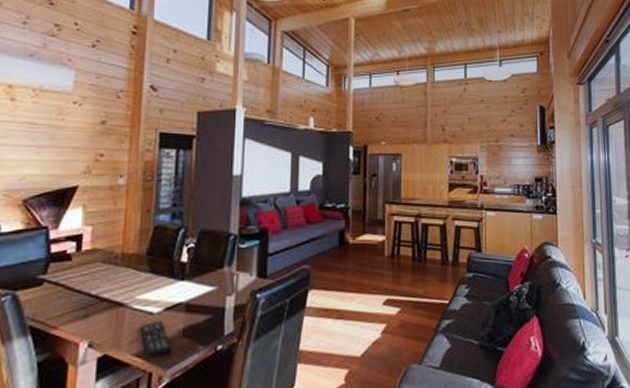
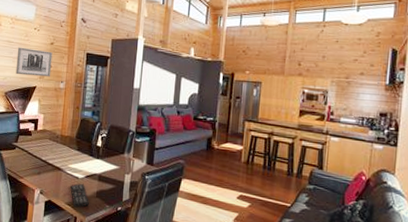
wall art: none [42,130,105,172] -> present [15,47,53,77]

